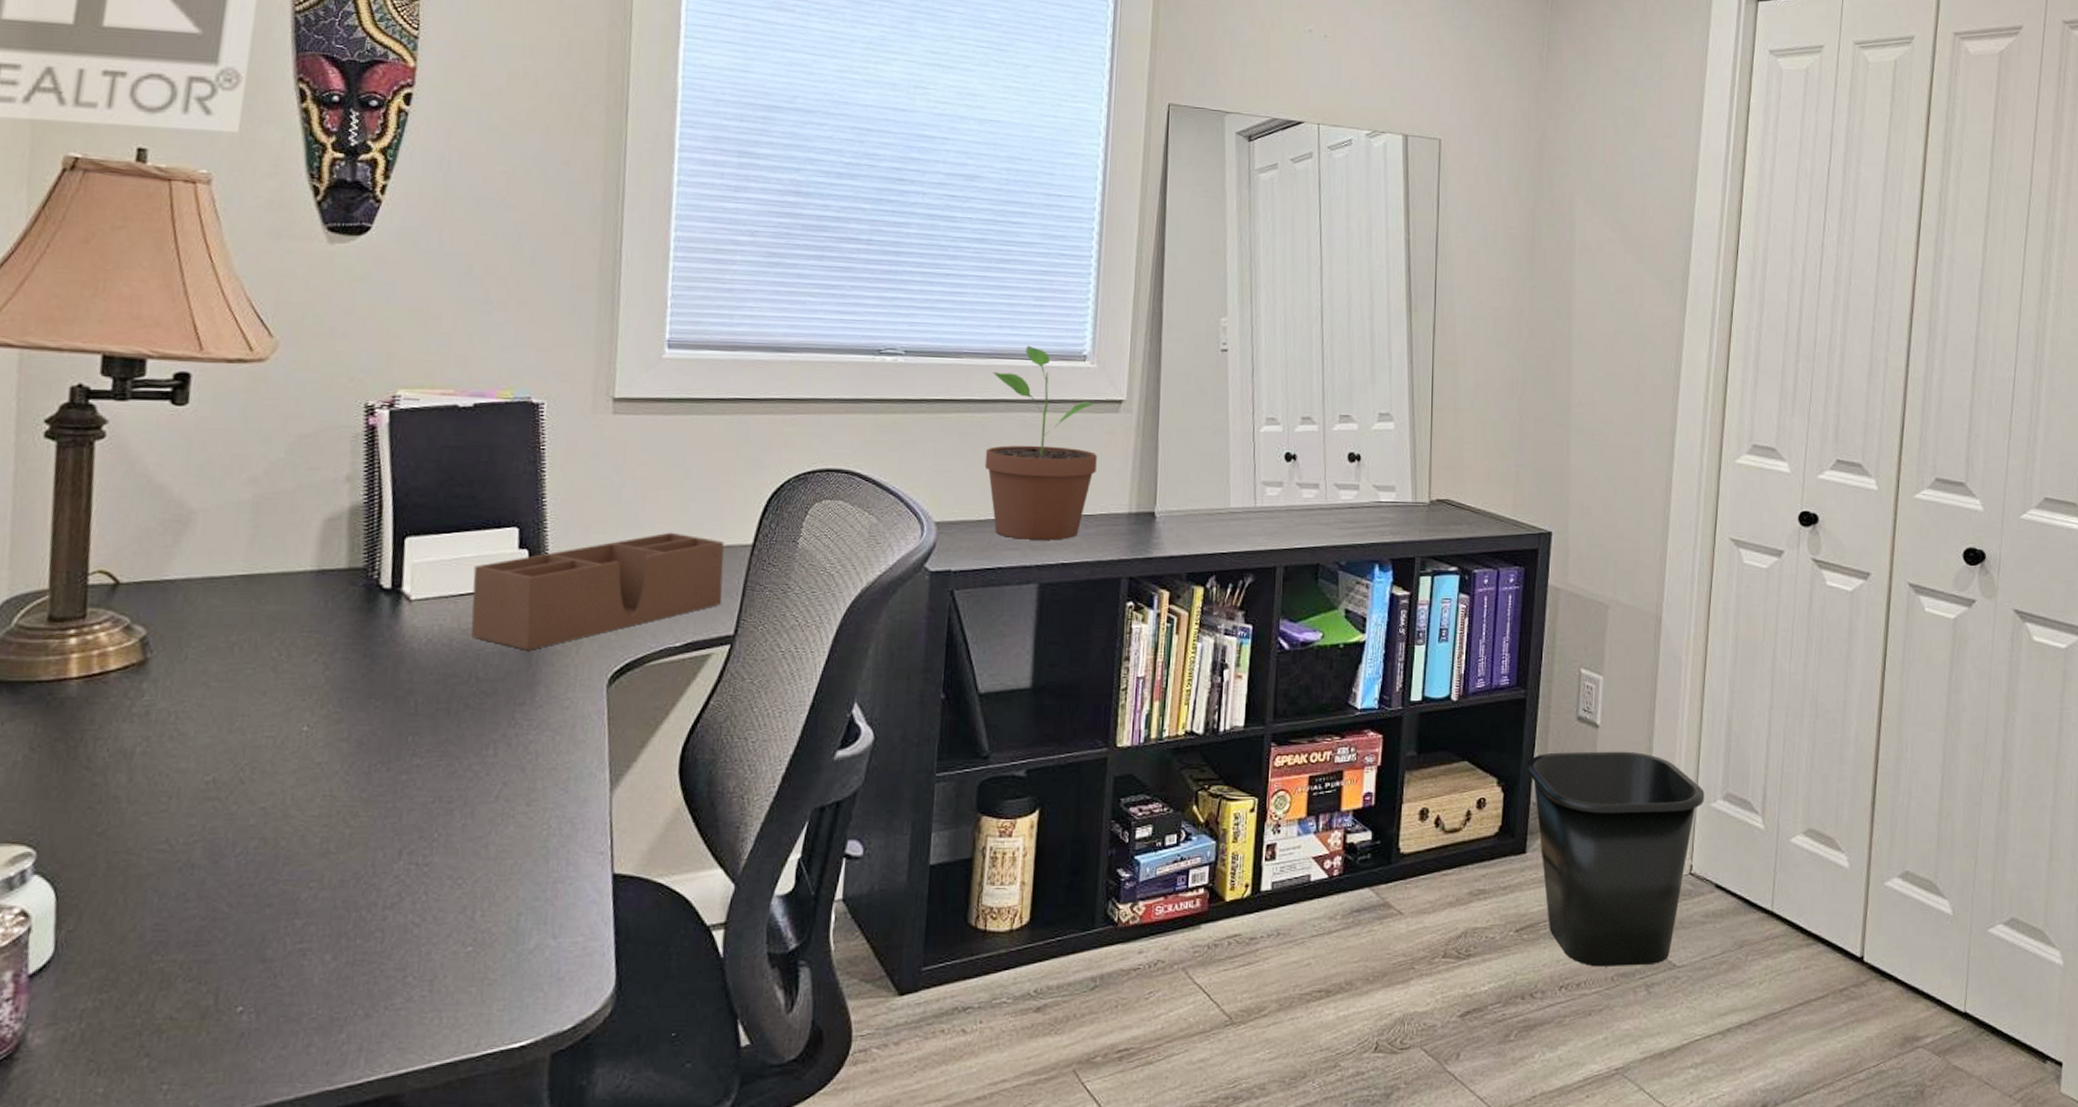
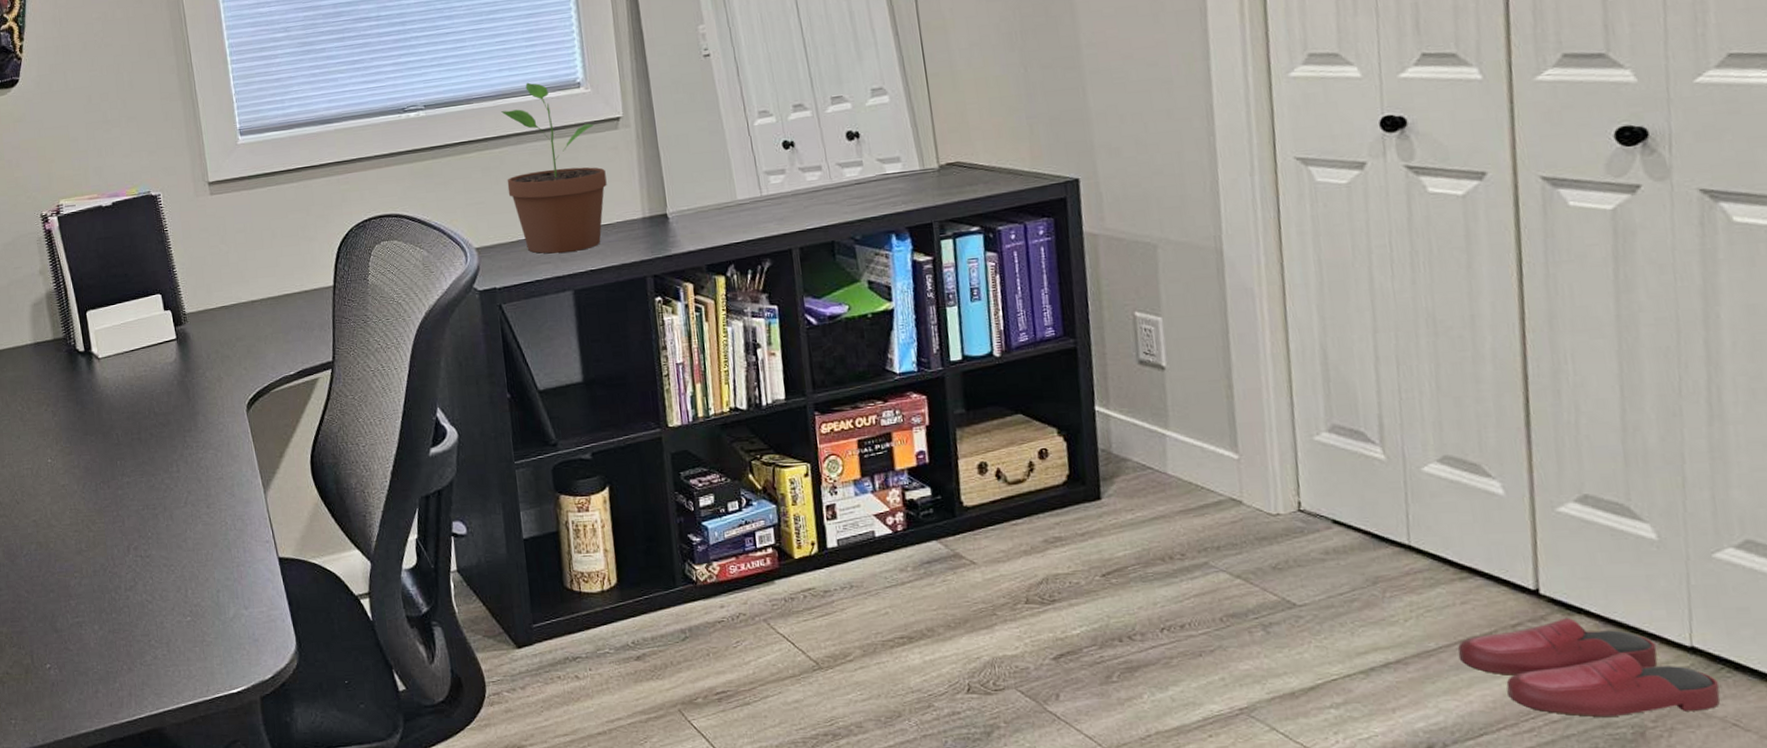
desk organizer: present [471,532,724,651] -> none [136,283,319,389]
waste bin: present [1526,751,1705,967] -> none [1087,390,1306,608]
slippers: none [1796,984,1980,1076] -> present [1458,618,1720,717]

